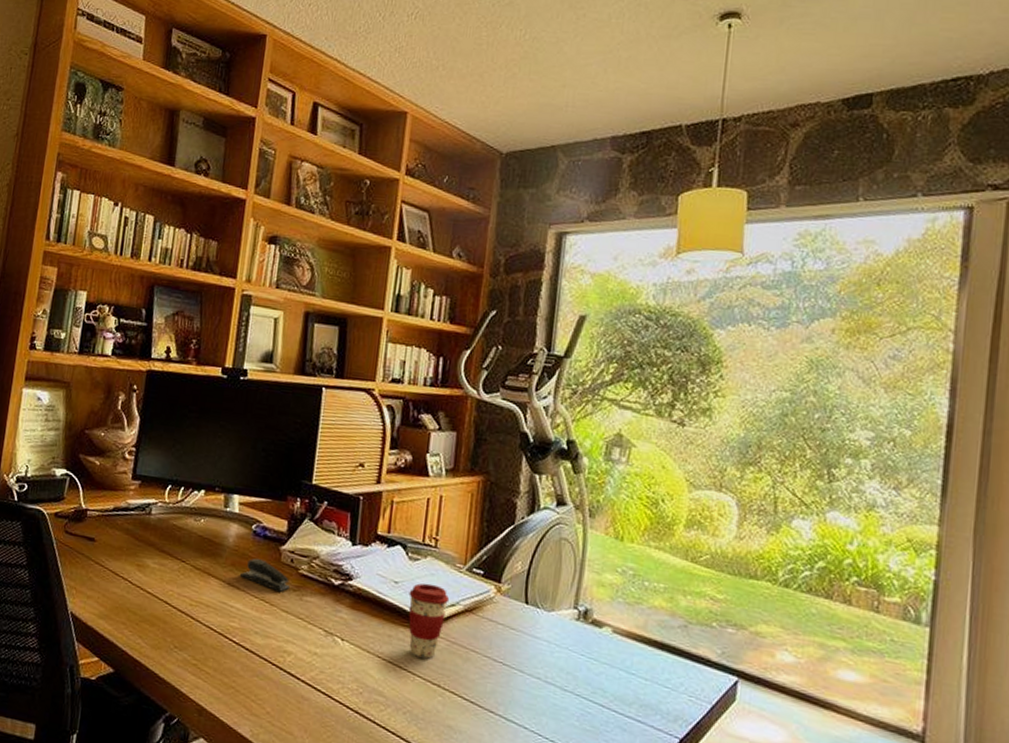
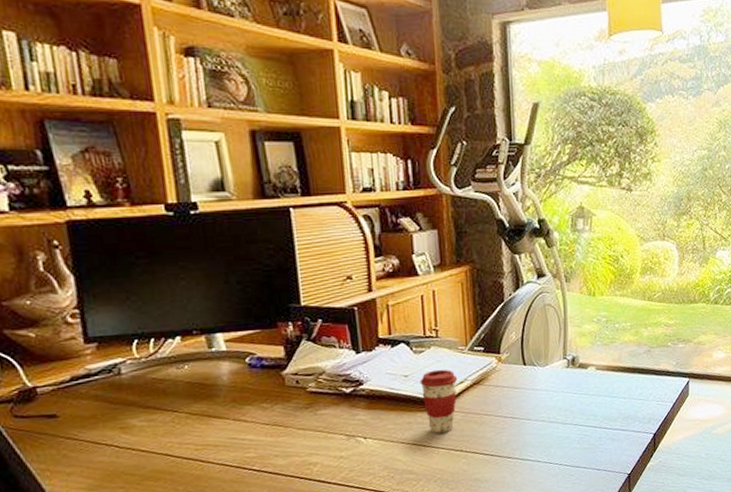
stapler: present [239,558,290,592] -> none [243,388,301,414]

